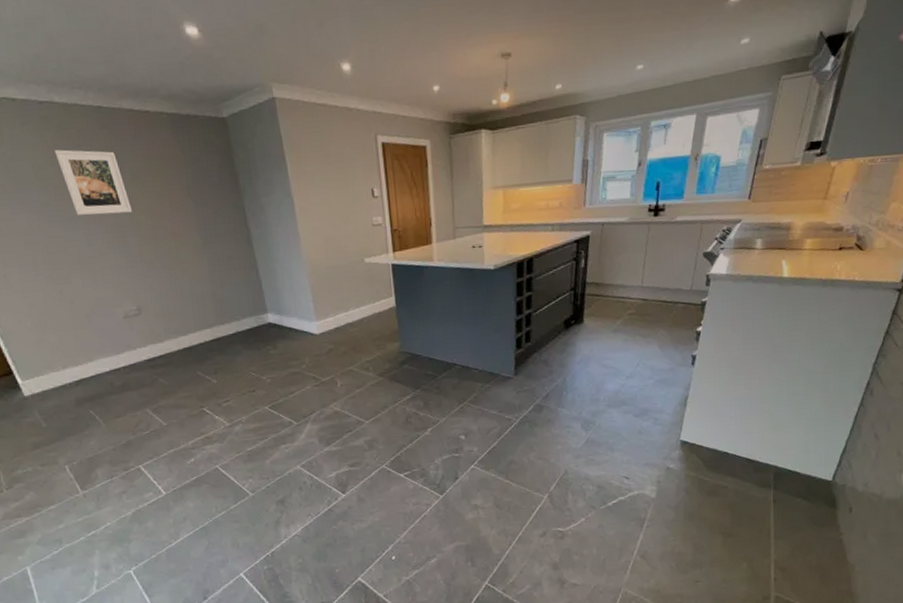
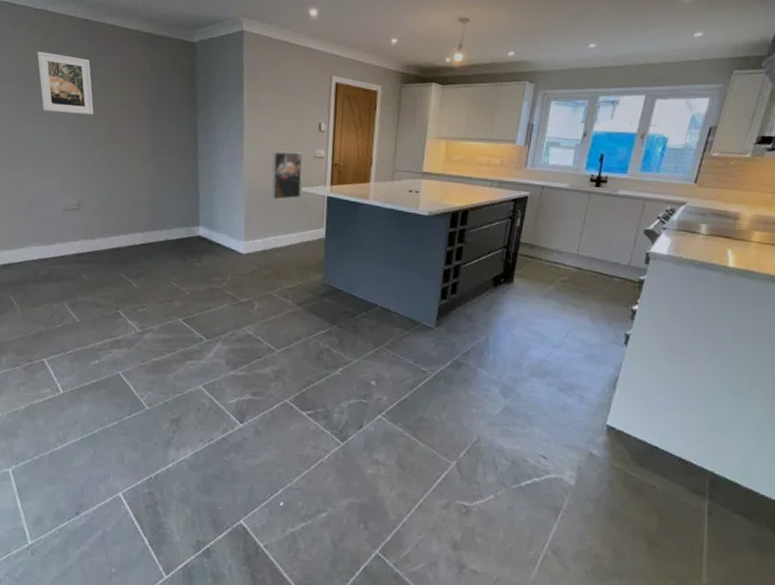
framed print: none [328,222,365,276] -> present [271,151,303,200]

